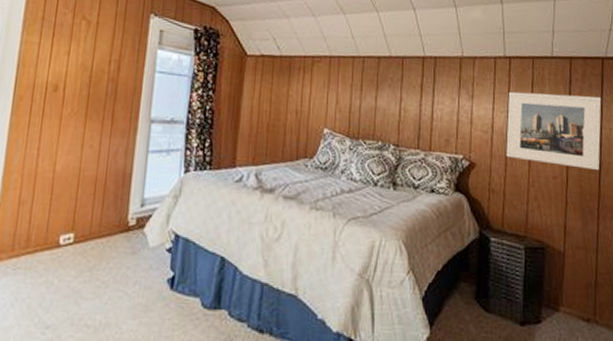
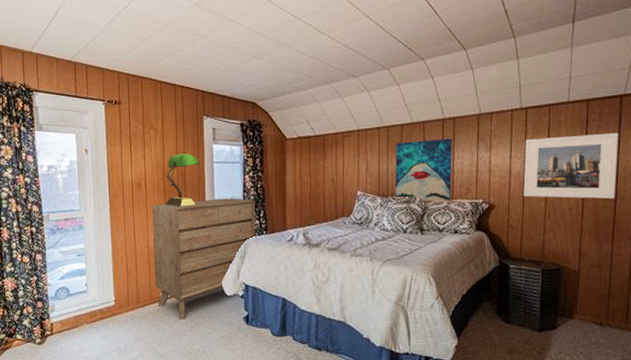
dresser: none [55,115,201,276] -> present [152,198,256,320]
table lamp: none [85,55,138,124] -> present [165,153,200,207]
wall art: none [366,77,432,153] -> present [395,138,453,202]

